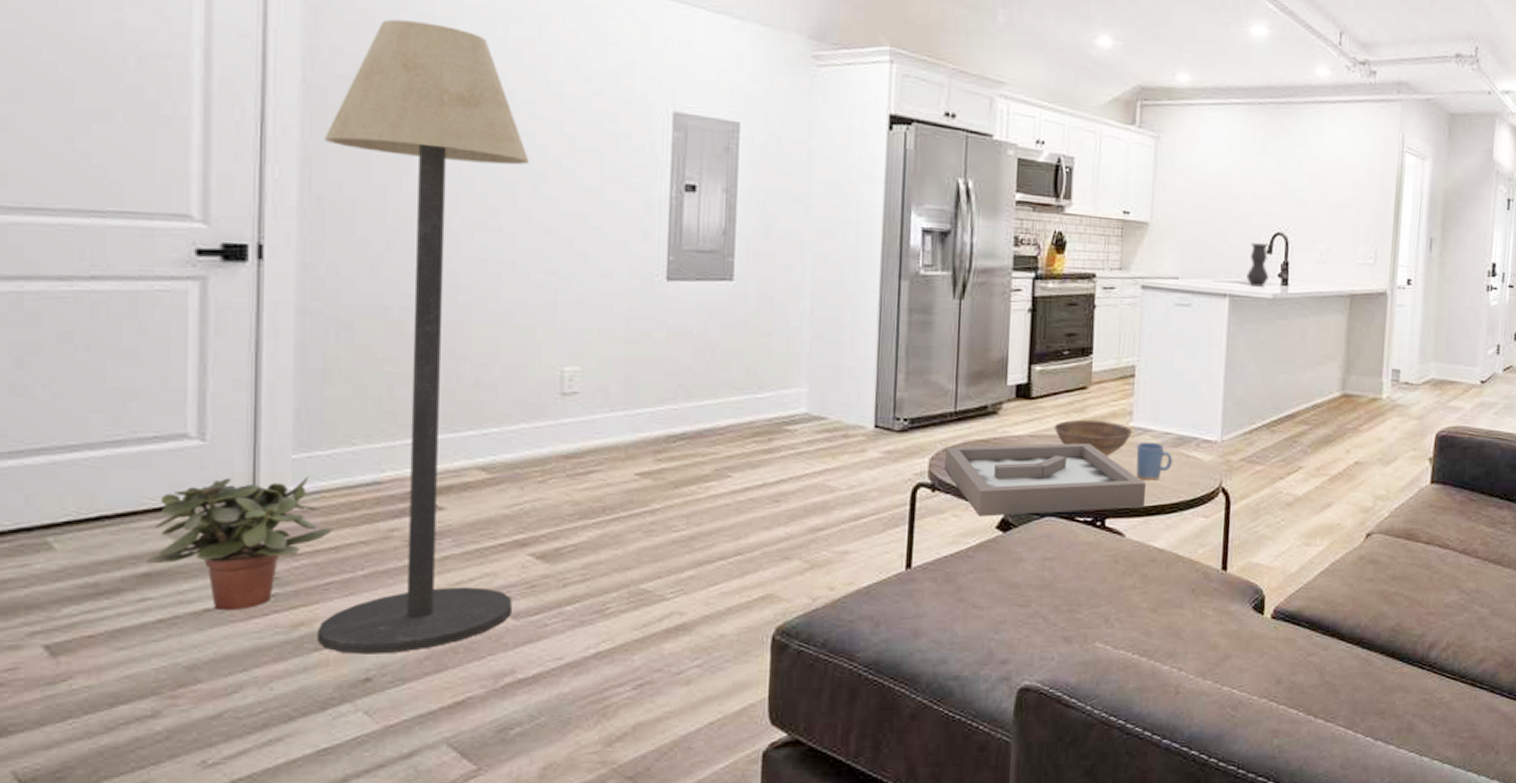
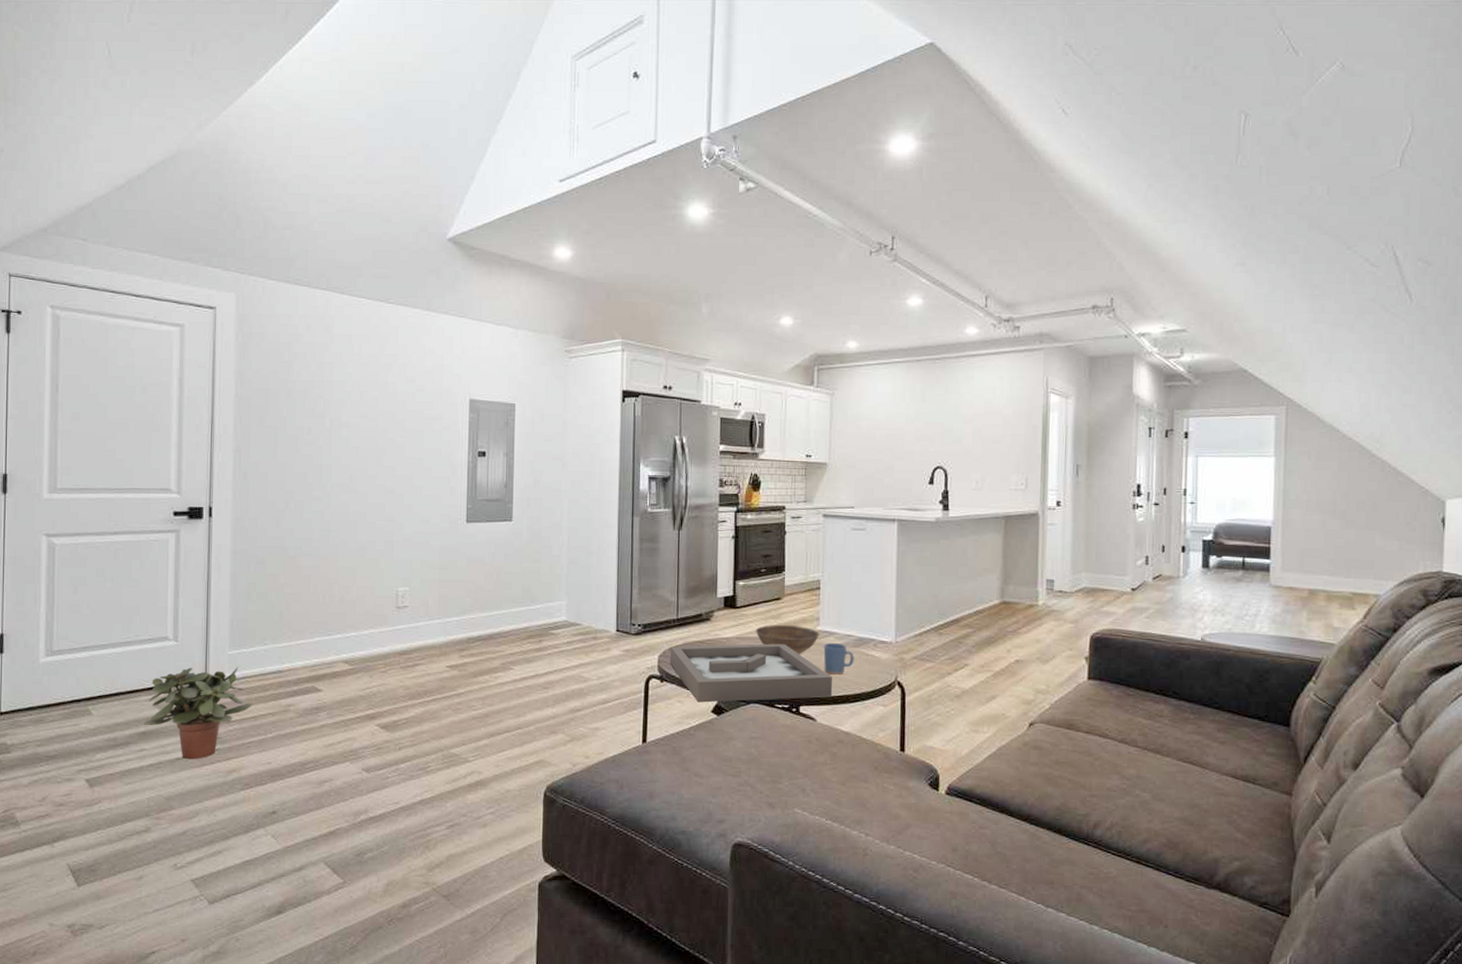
floor lamp: present [317,19,530,654] -> none [243,348,375,794]
vase: present [1246,243,1270,287] -> none [912,476,931,512]

